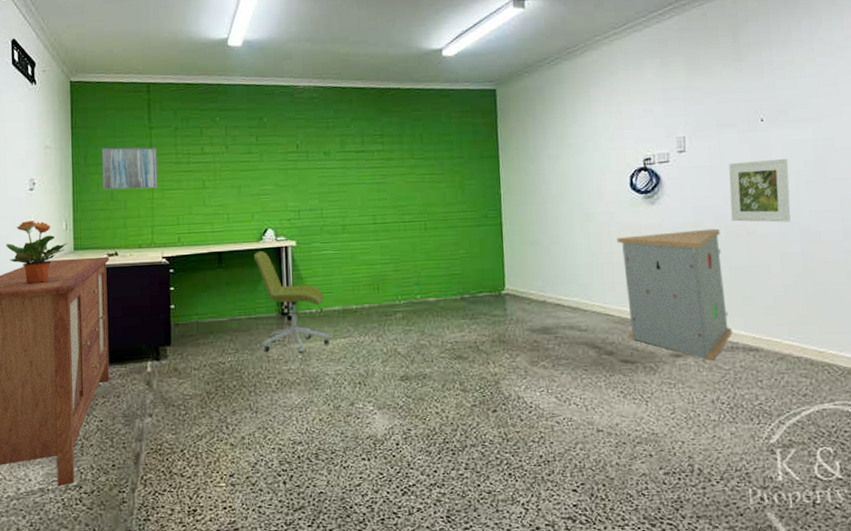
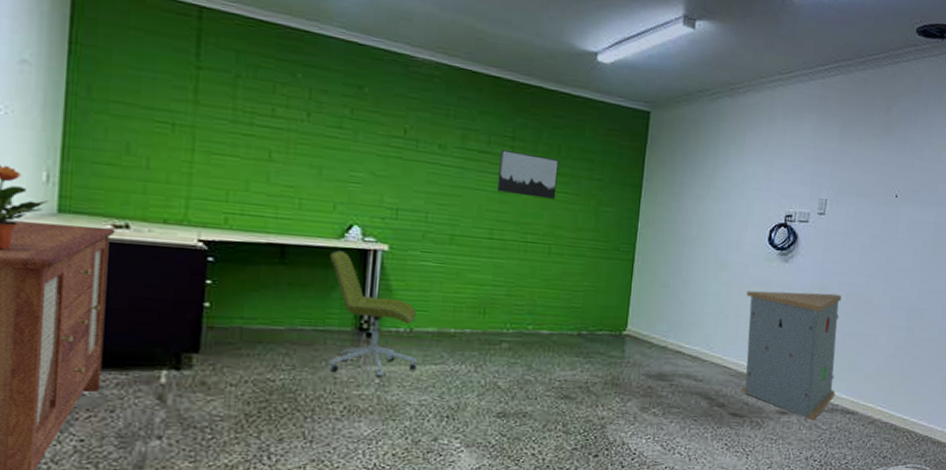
wall art: present [102,147,158,190] -> none [114,80,206,150]
wall art: none [373,146,424,183] -> present [497,149,559,199]
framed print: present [729,158,791,223] -> none [853,232,911,297]

